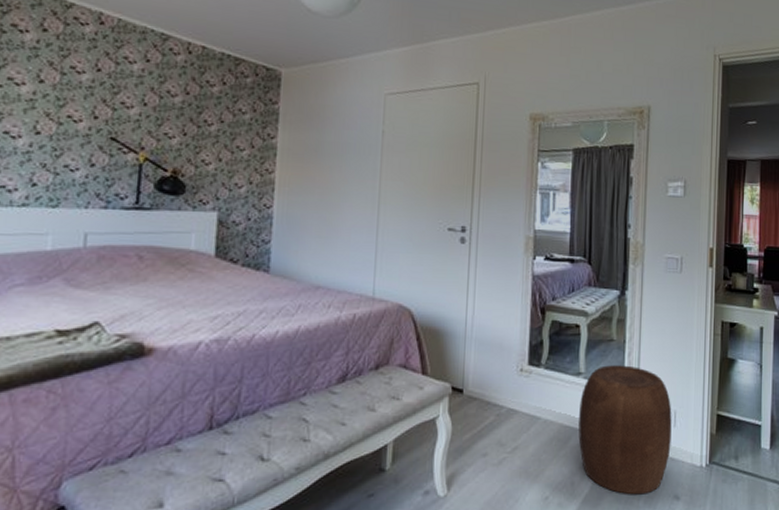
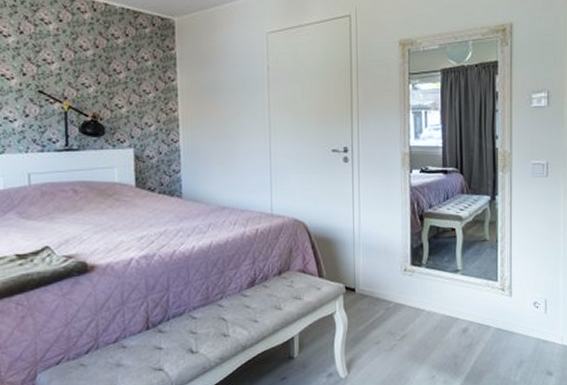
stool: present [578,365,672,495] -> none [459,261,543,373]

